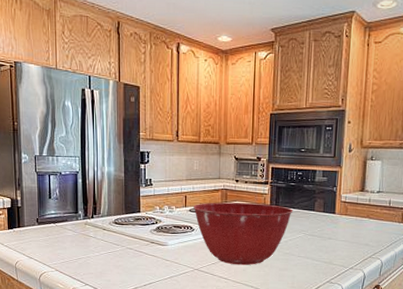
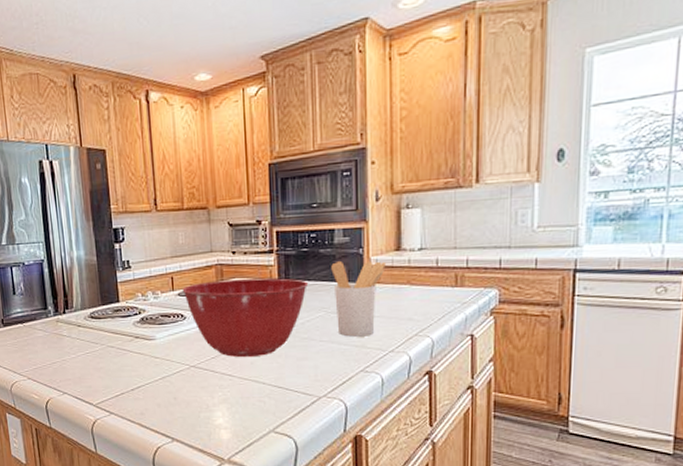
utensil holder: none [311,195,352,255] -> present [331,260,386,337]

